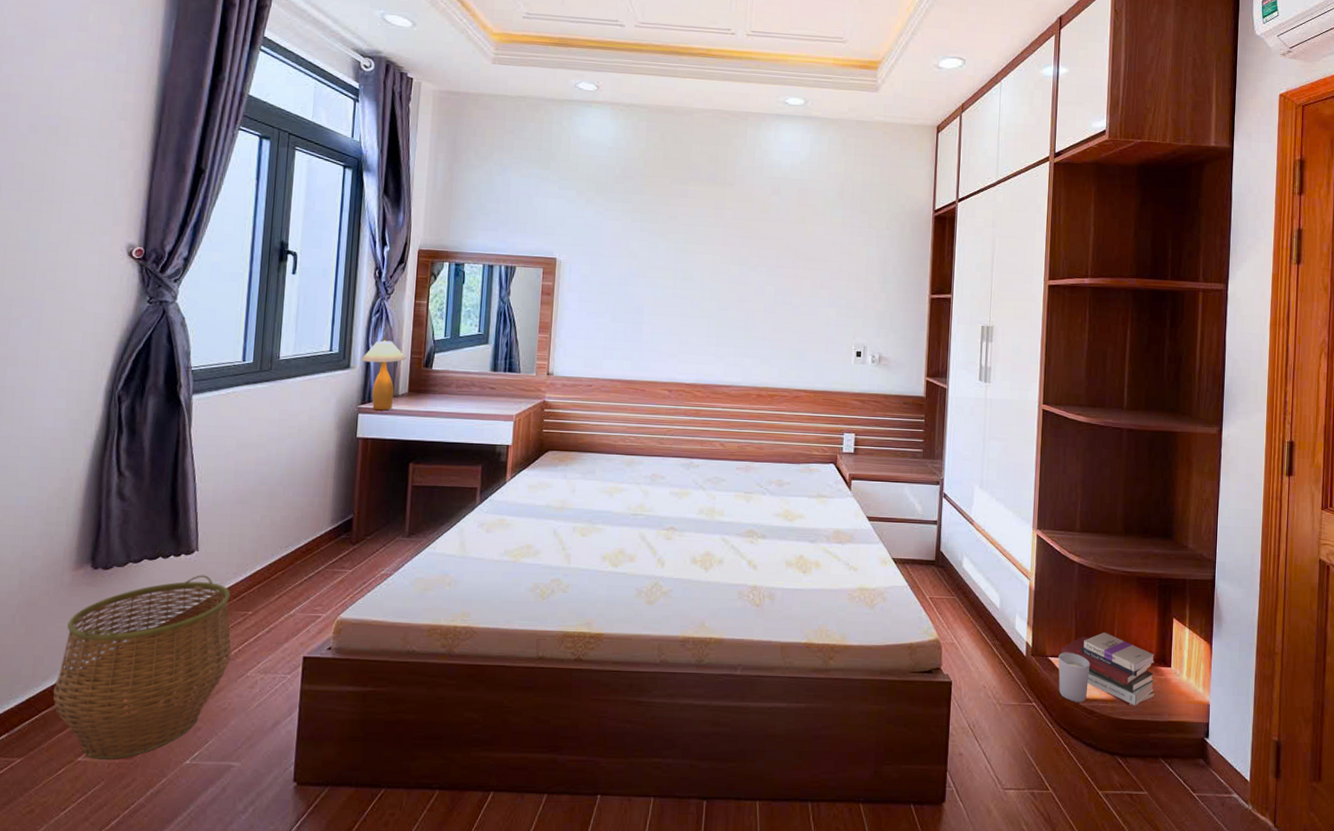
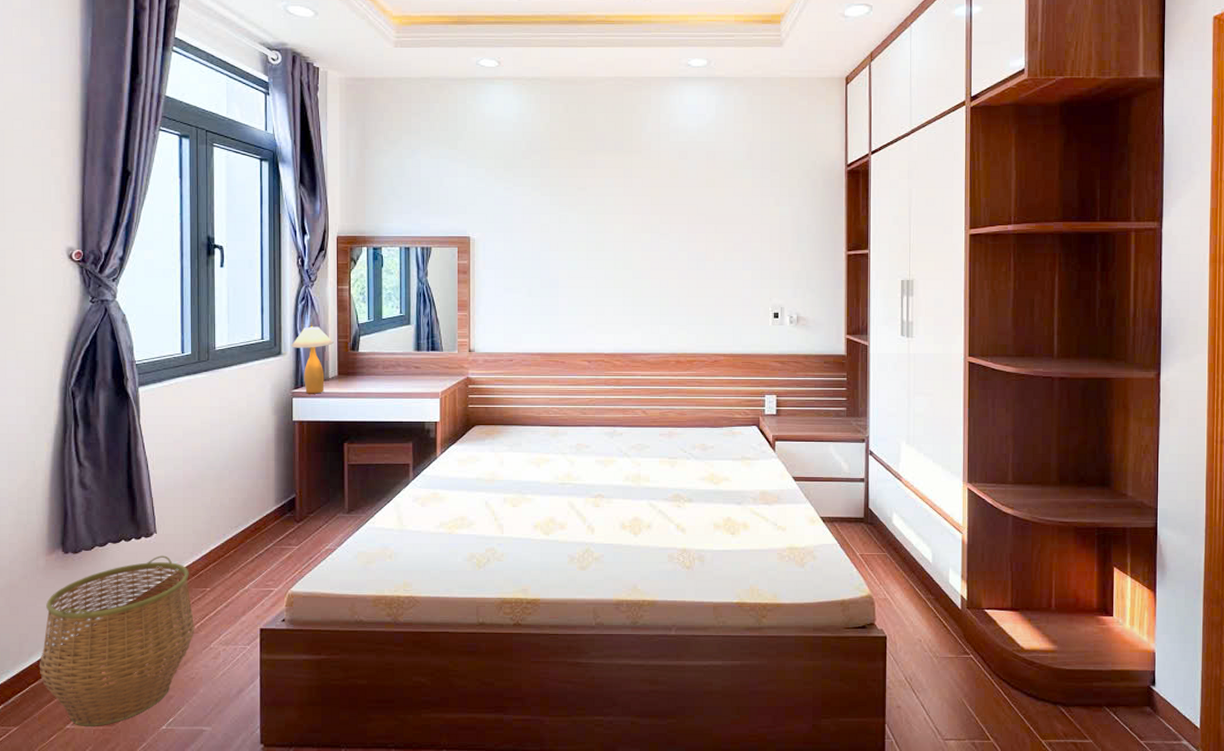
candle holder: present [1058,652,1090,702] -> none [994,604,1028,653]
books: present [1060,631,1155,706] -> none [997,583,1097,656]

